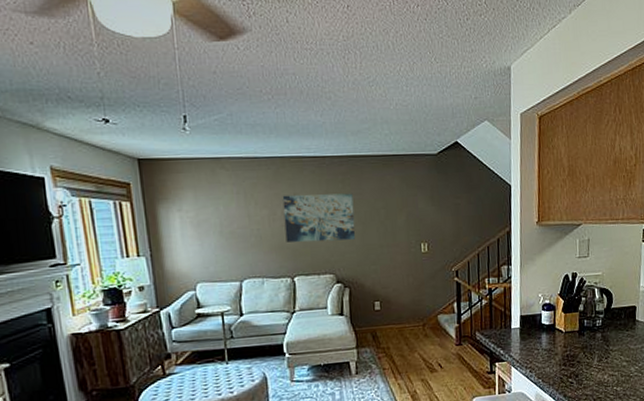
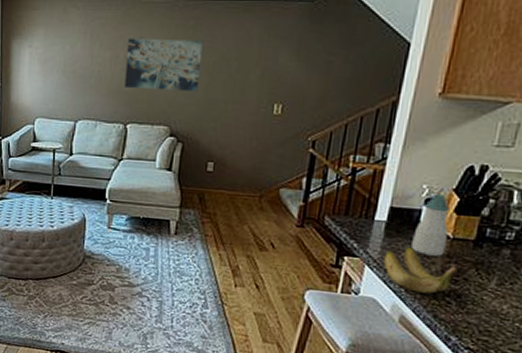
banana: none [523,344,573,380] -> present [383,245,459,294]
soap bottle: none [539,299,562,349] -> present [411,193,451,256]

